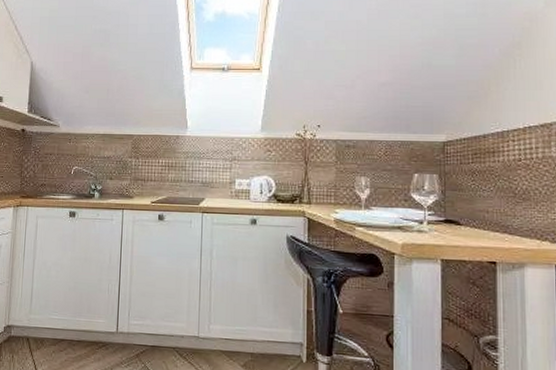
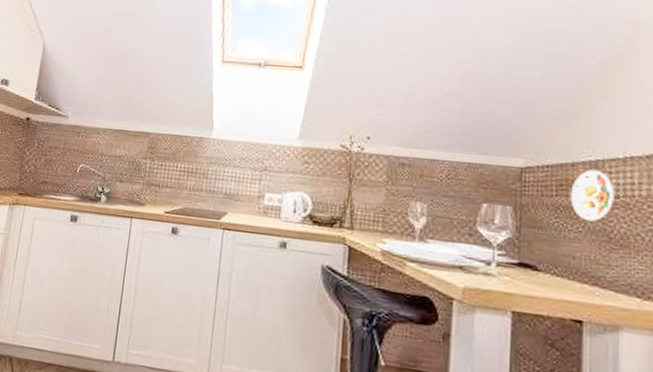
decorative plate: none [483,140,517,182] -> present [570,170,614,222]

